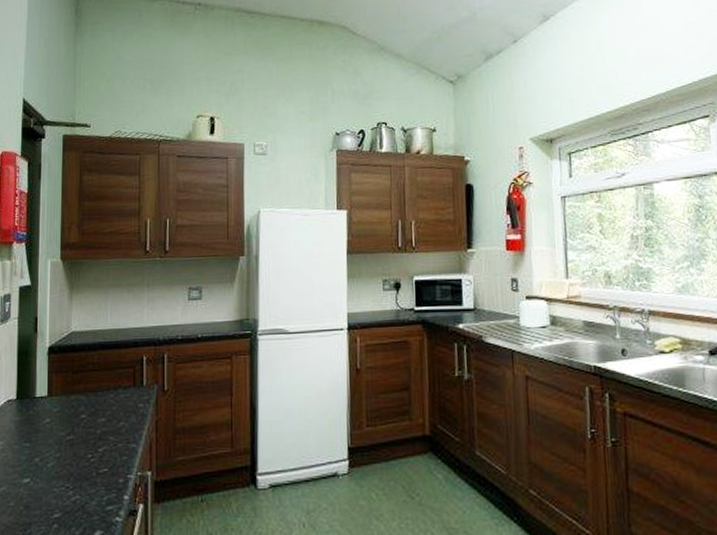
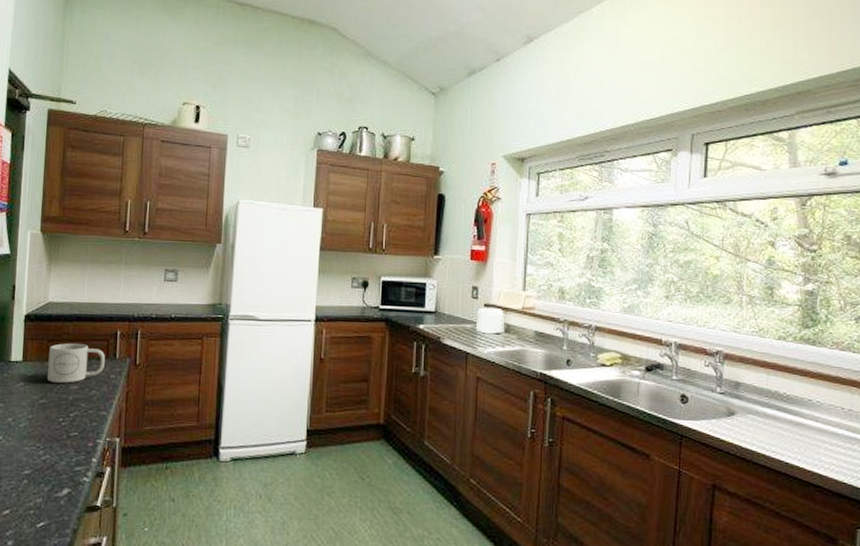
mug: none [74,373,132,417] -> present [47,343,105,383]

